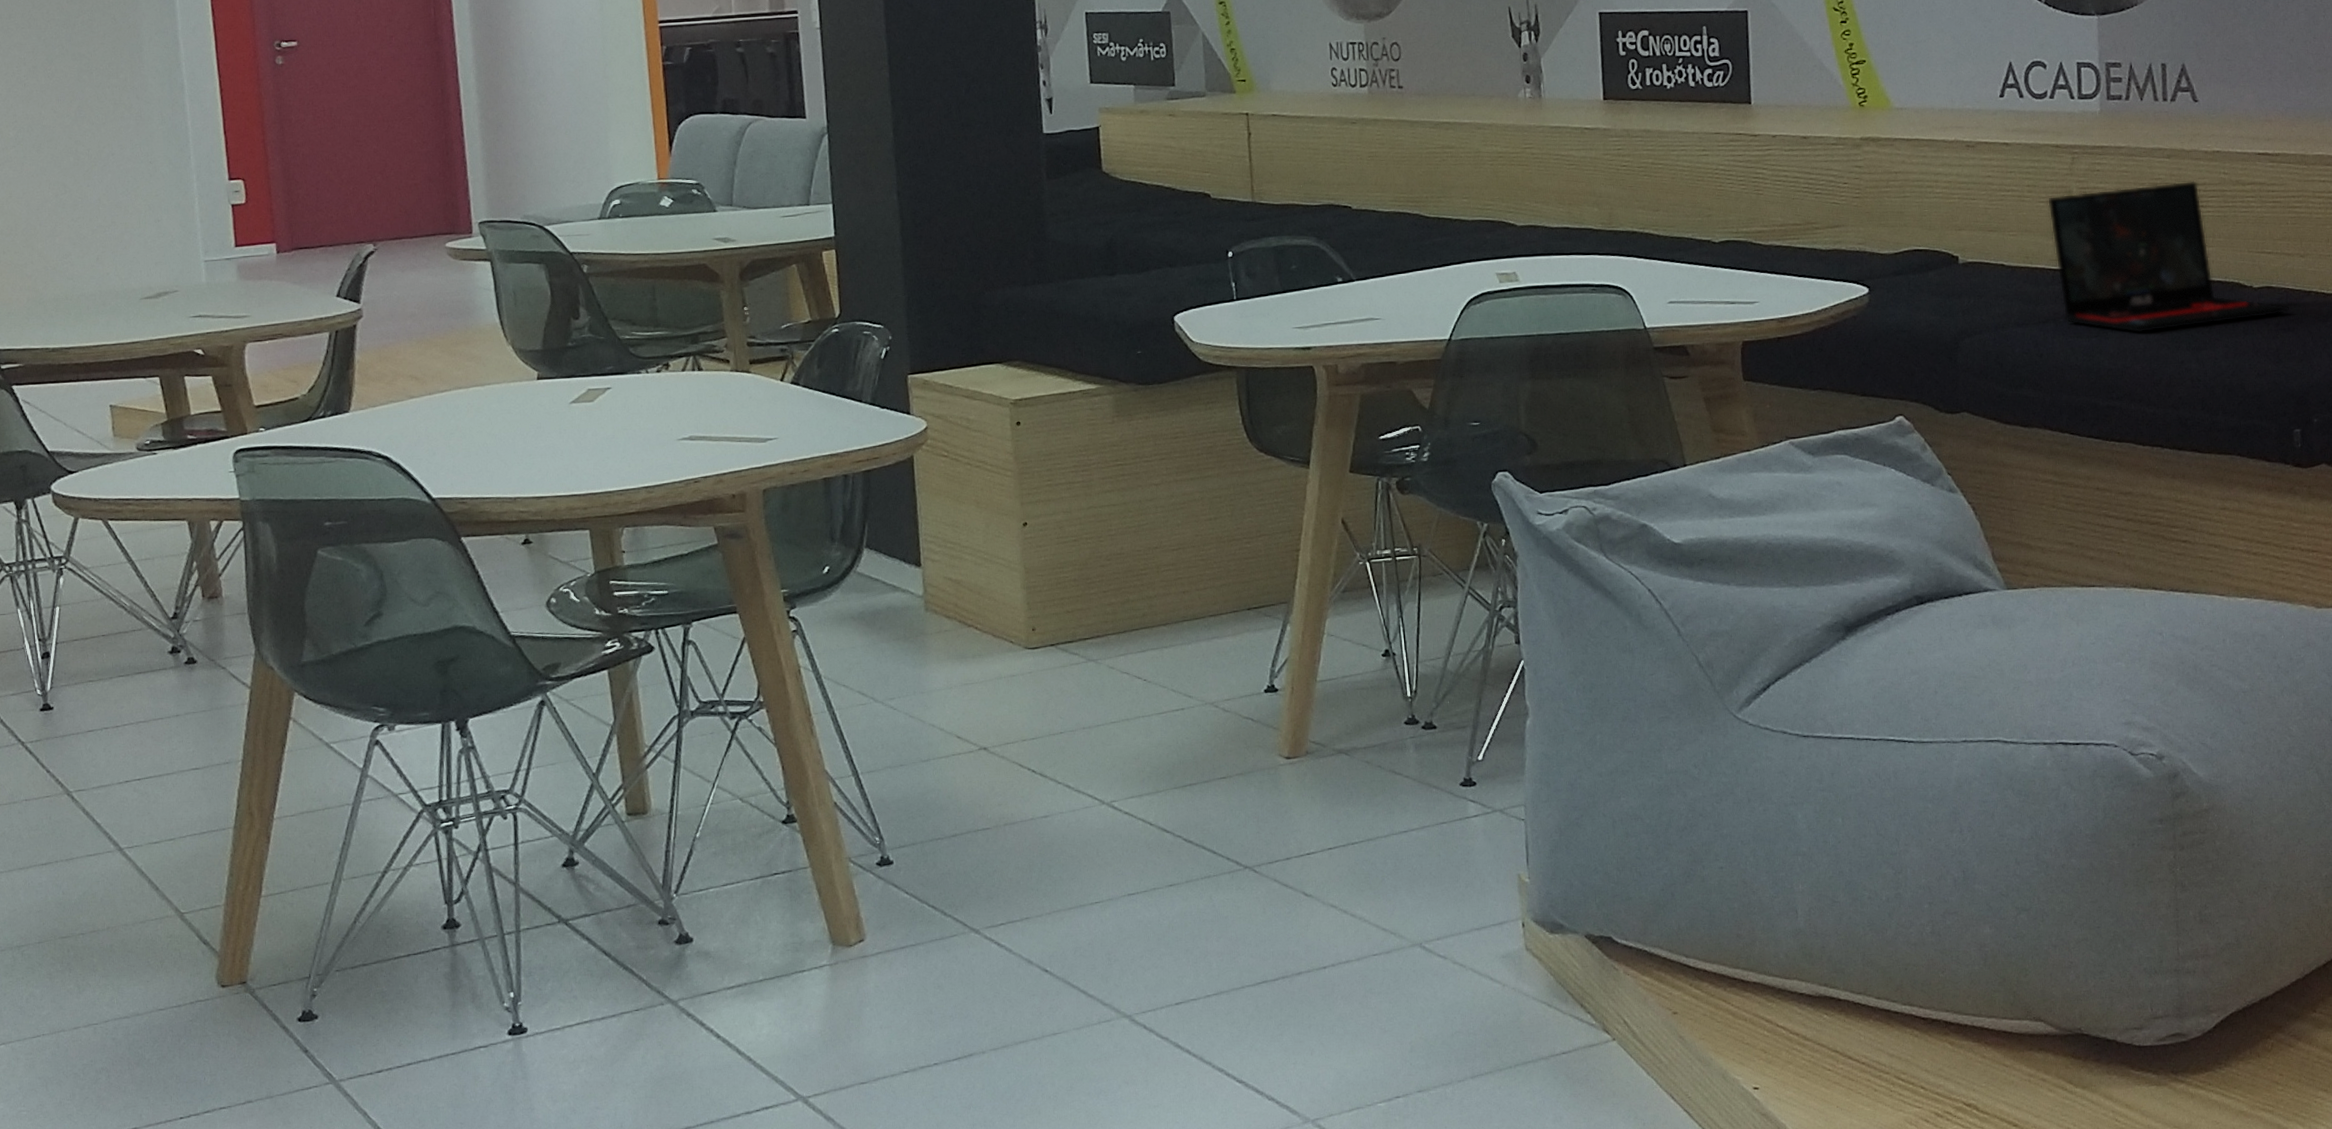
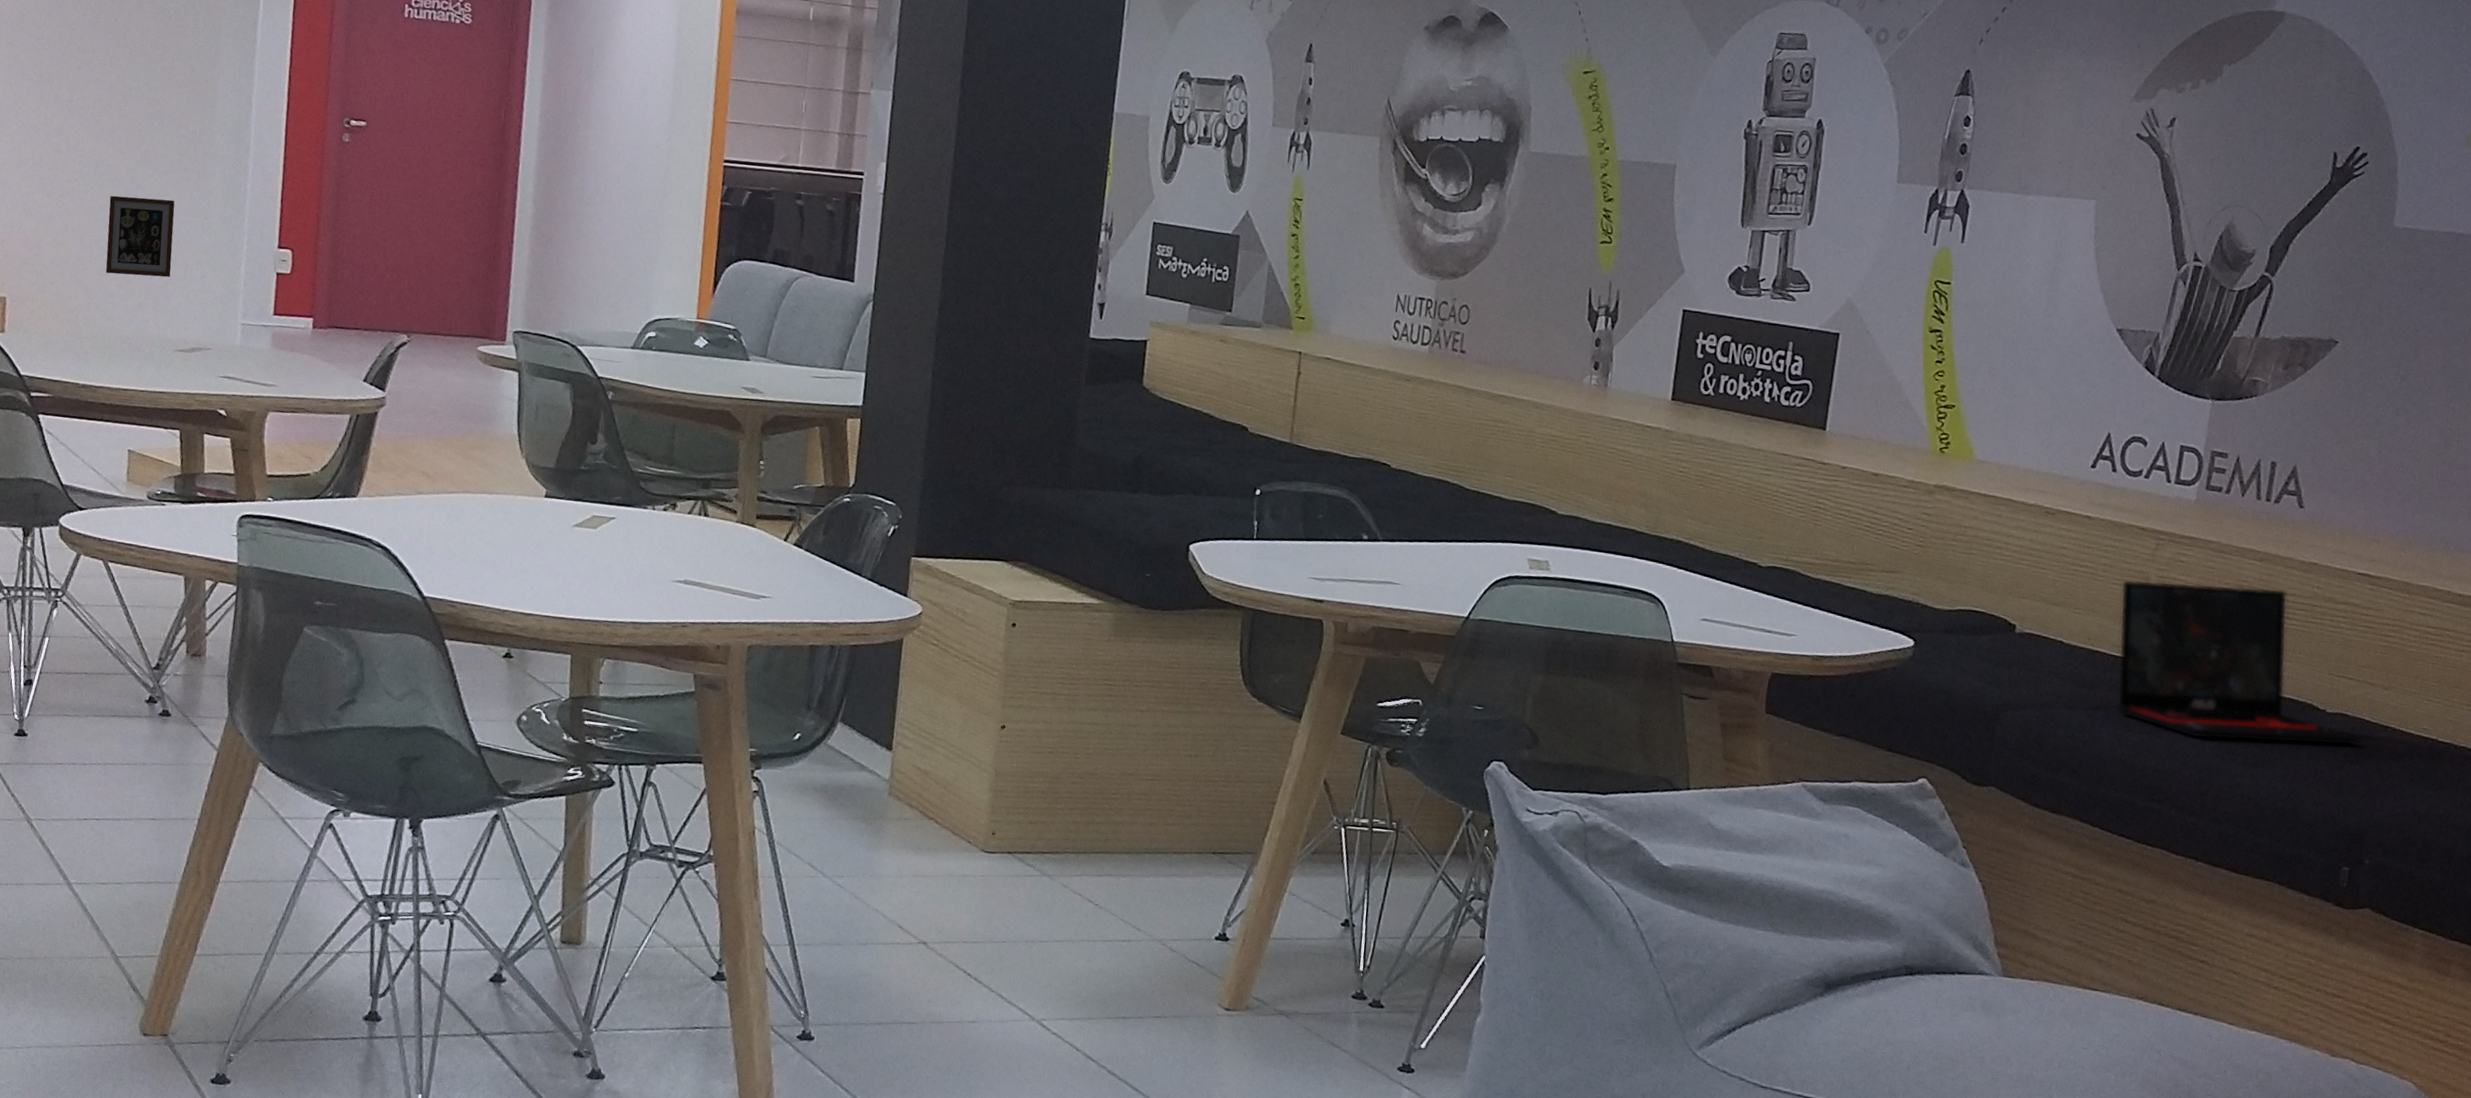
picture frame: none [50,150,124,234] -> present [106,195,175,278]

